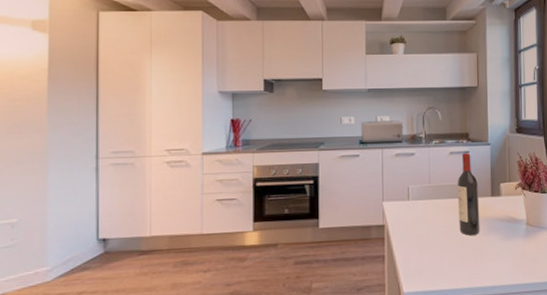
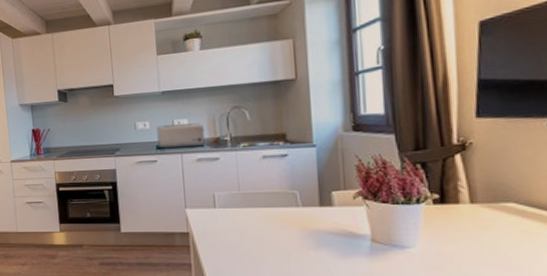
wine bottle: present [457,153,480,235] -> none [273,156,306,249]

